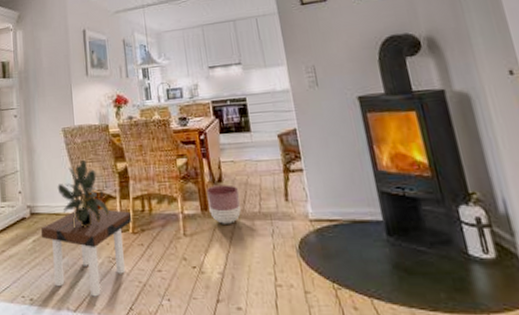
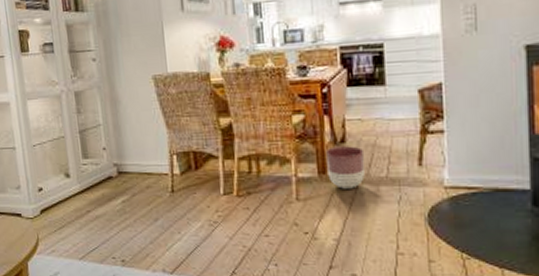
side table: present [40,207,132,297] -> none [130,167,237,260]
potted plant: present [57,159,109,229] -> none [148,113,210,190]

